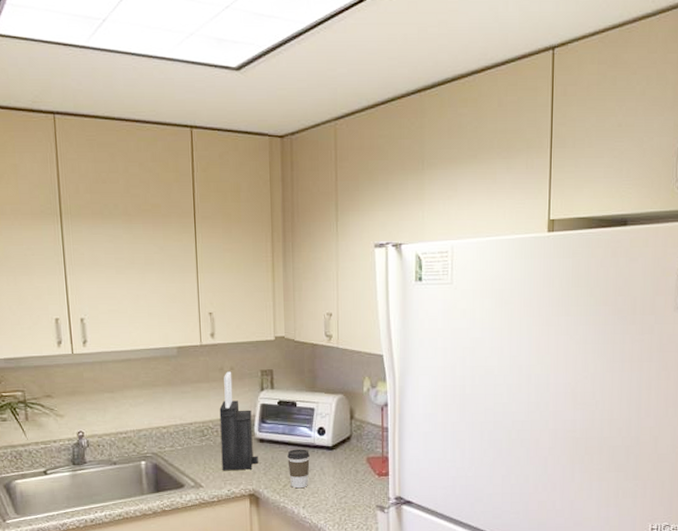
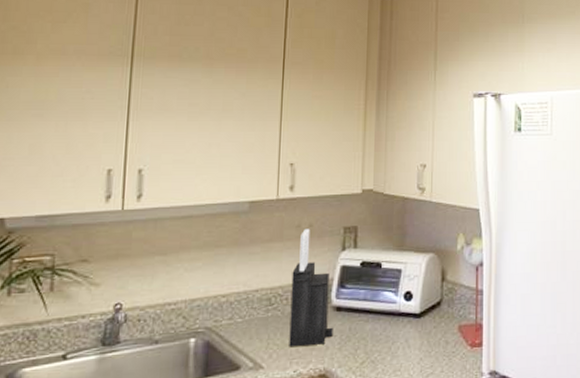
coffee cup: present [287,449,310,489] -> none [367,317,394,366]

